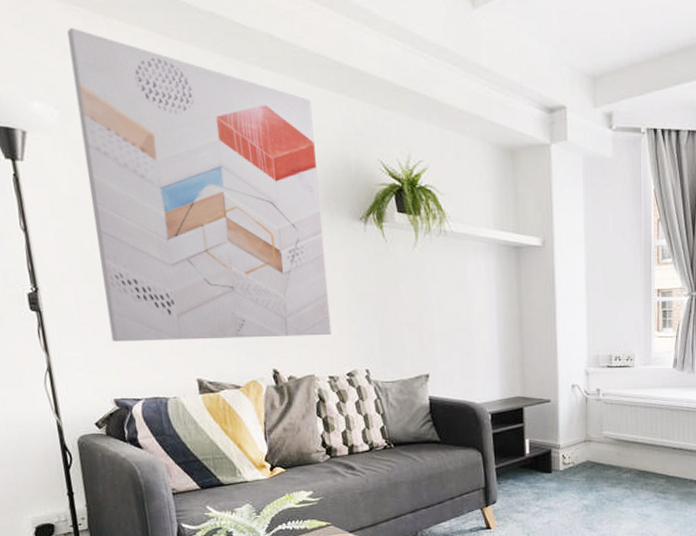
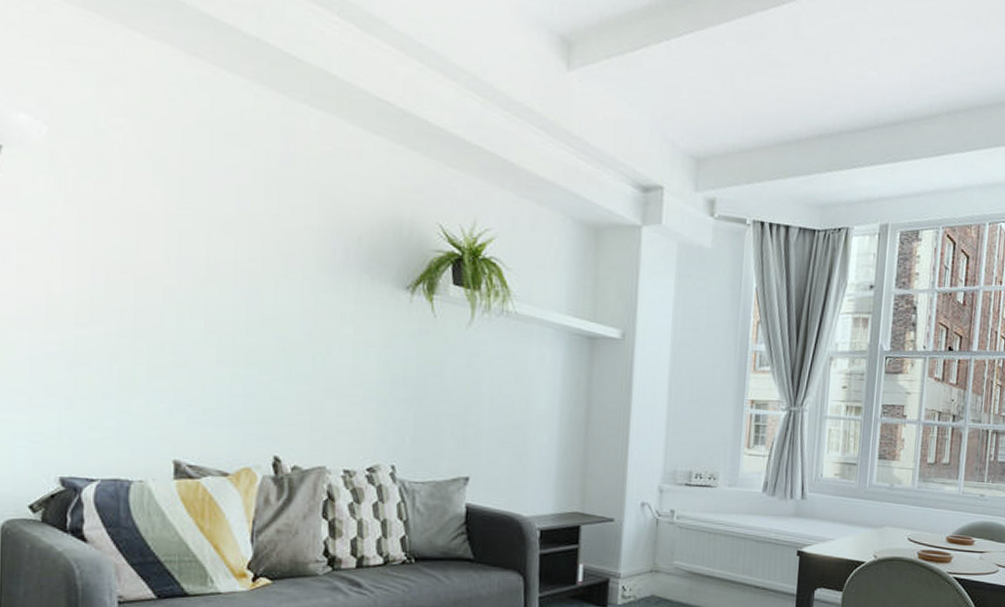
wall art: present [67,28,332,342] -> none [70,35,364,421]

